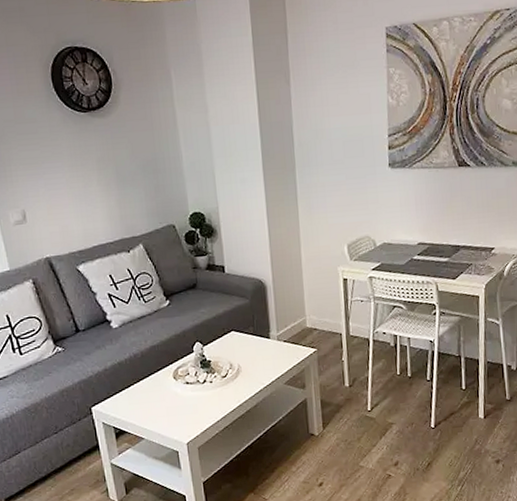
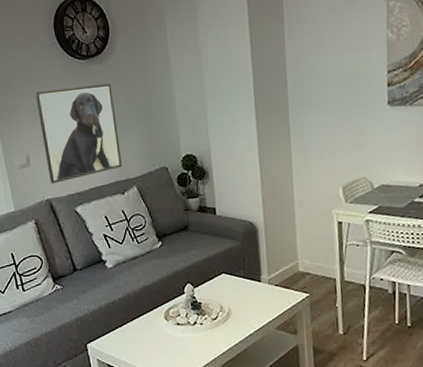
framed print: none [31,138,128,241] -> present [35,83,123,184]

